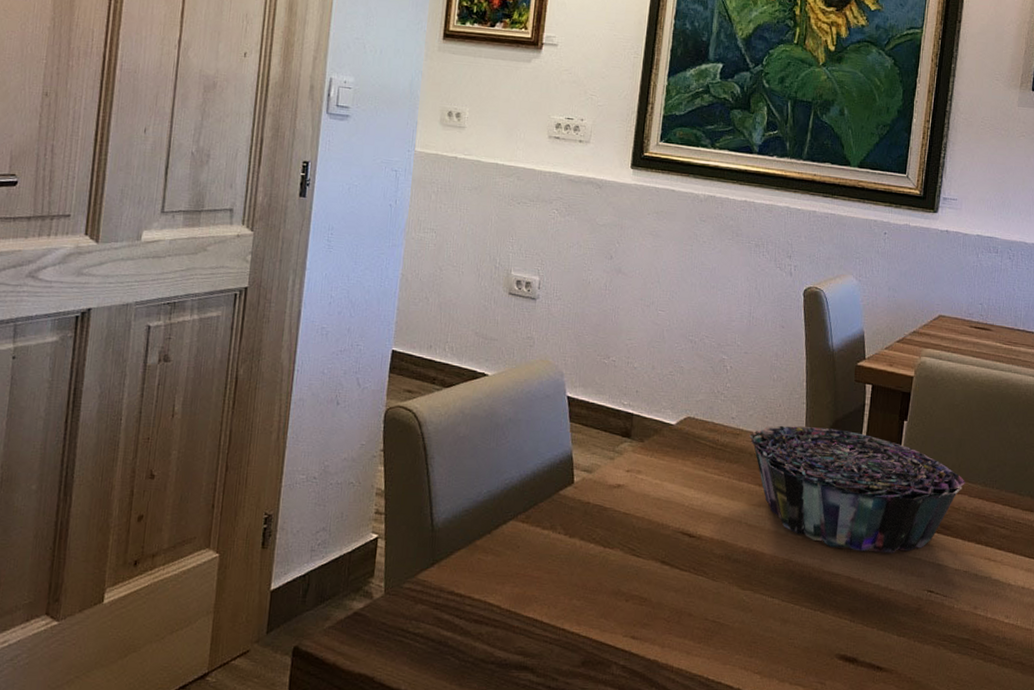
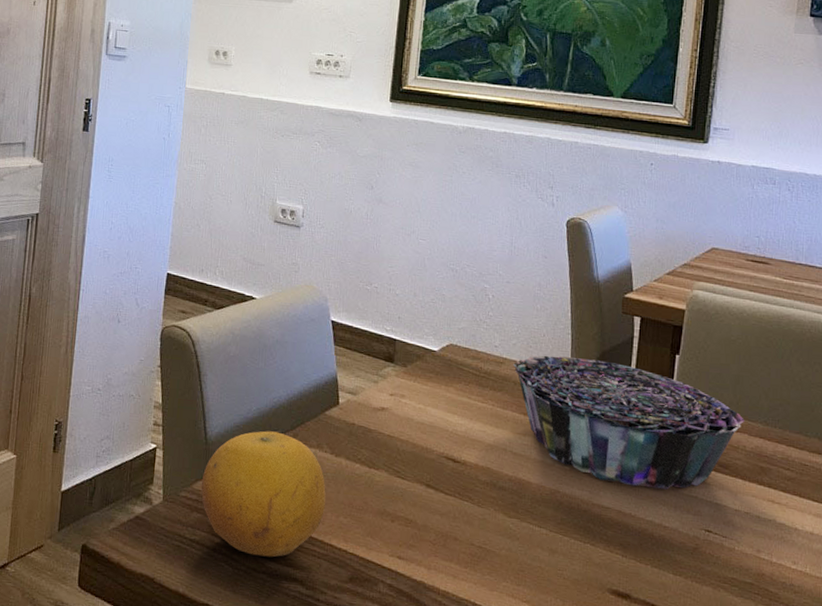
fruit: none [426,514,559,647] -> present [201,431,326,558]

